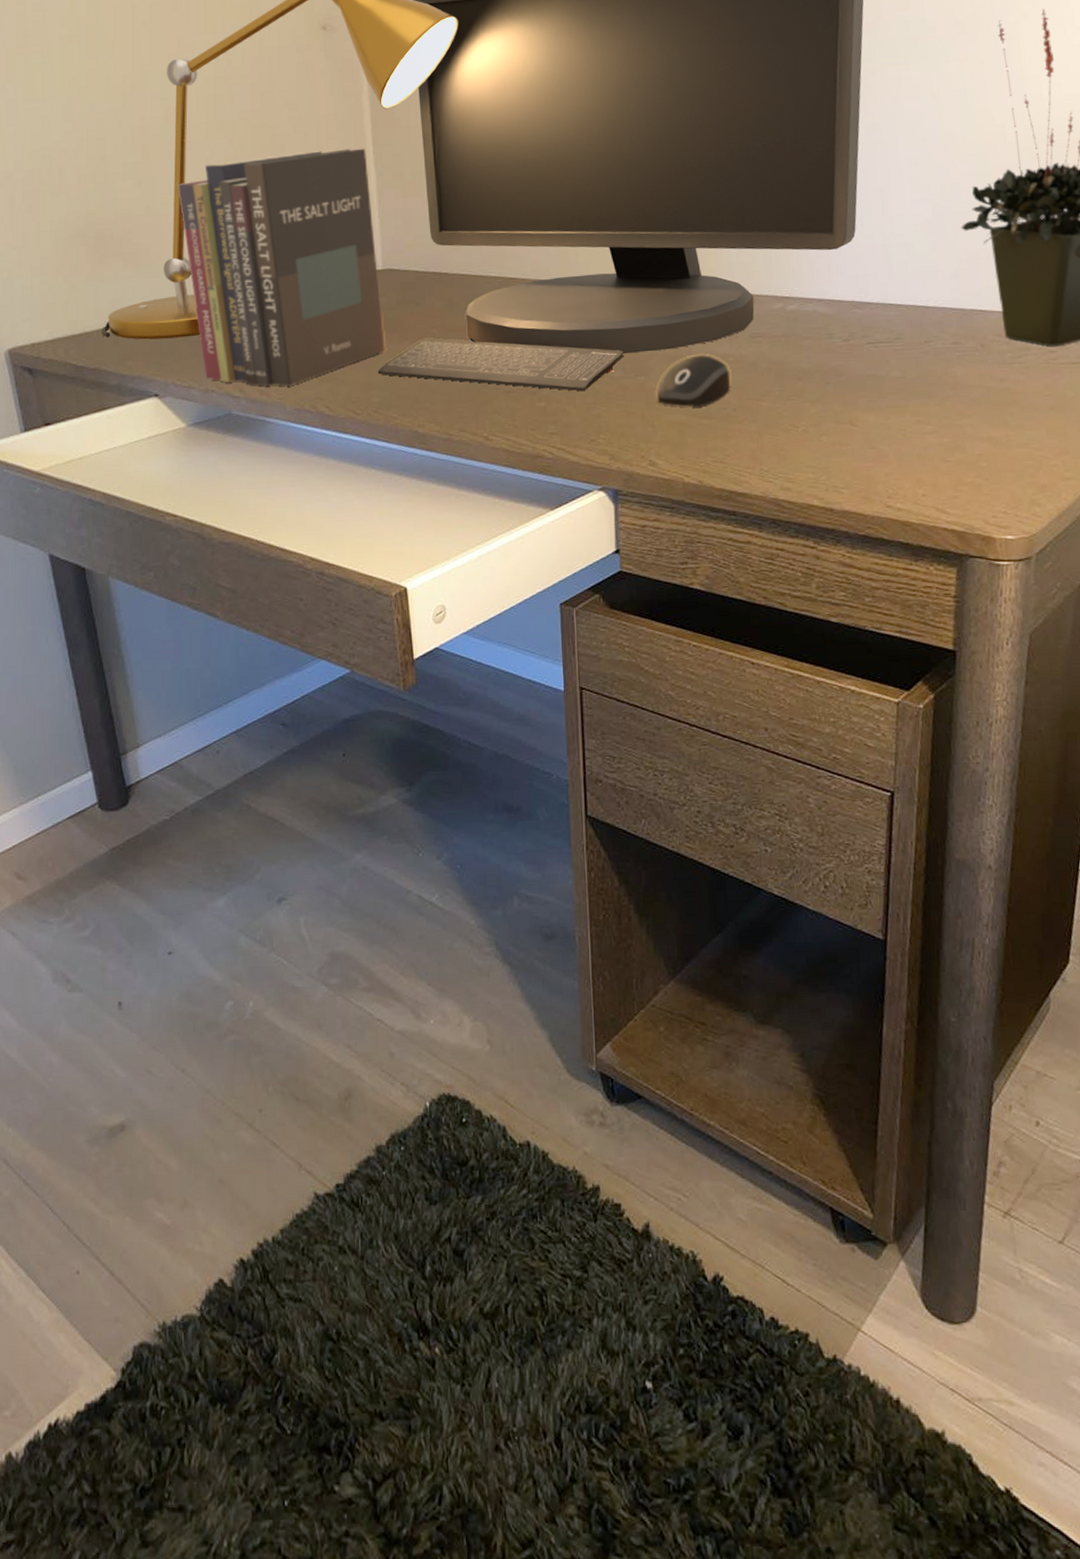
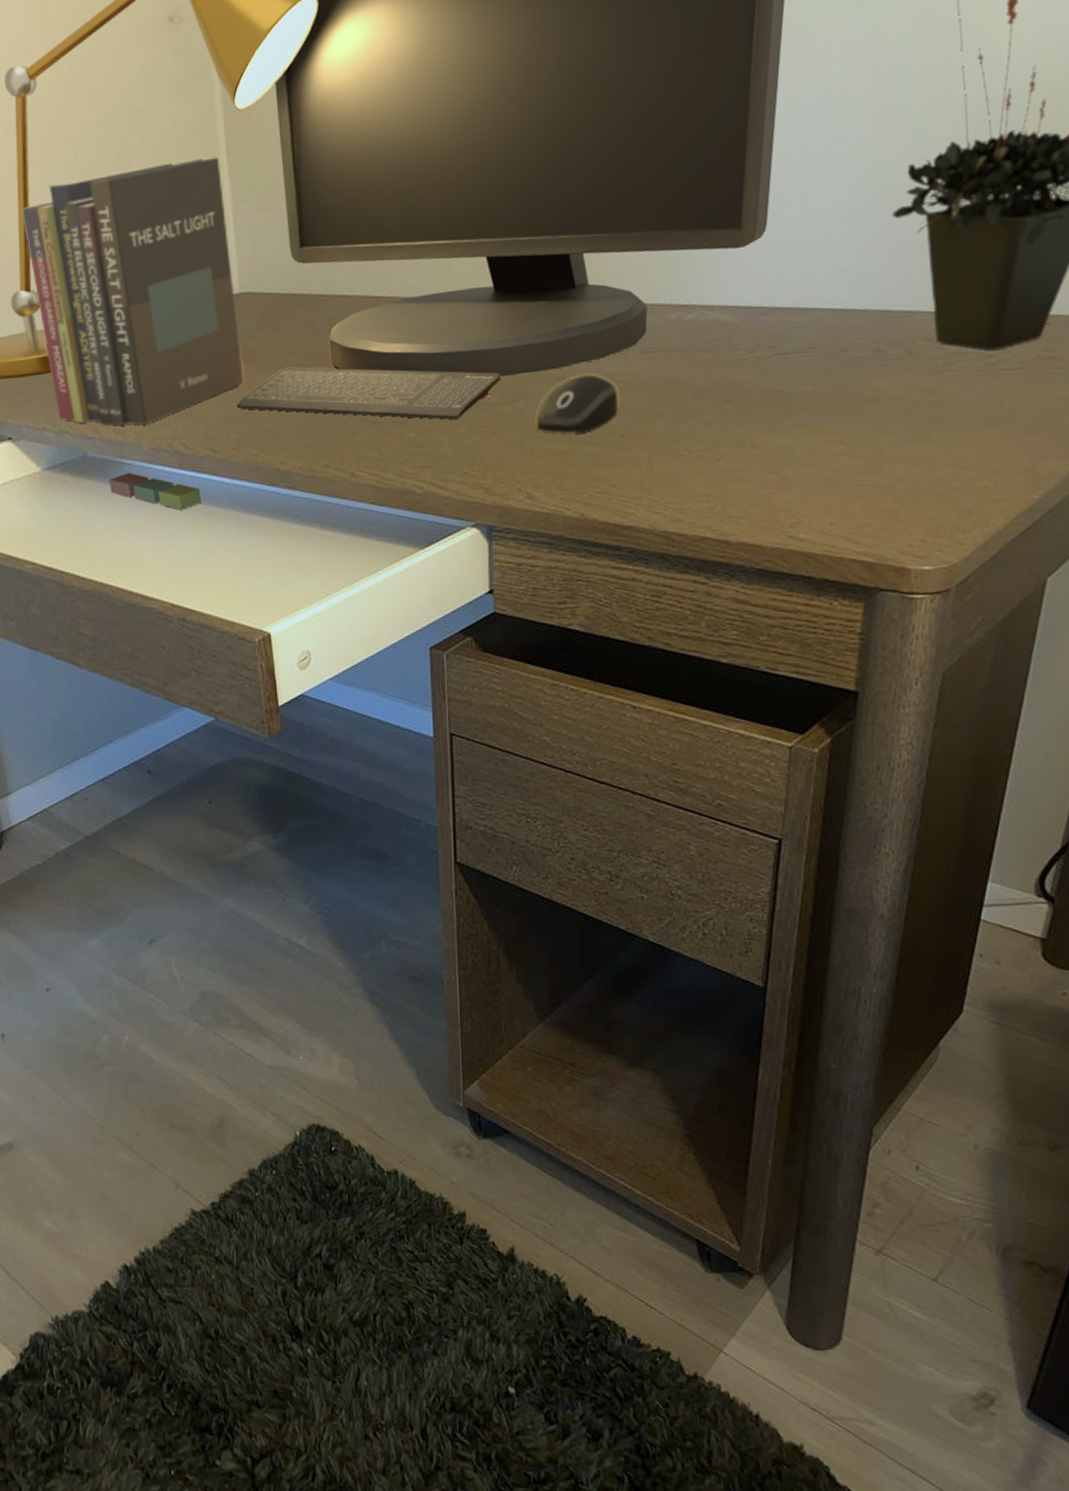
sticky notes: none [252,430,342,468] -> present [109,472,201,510]

